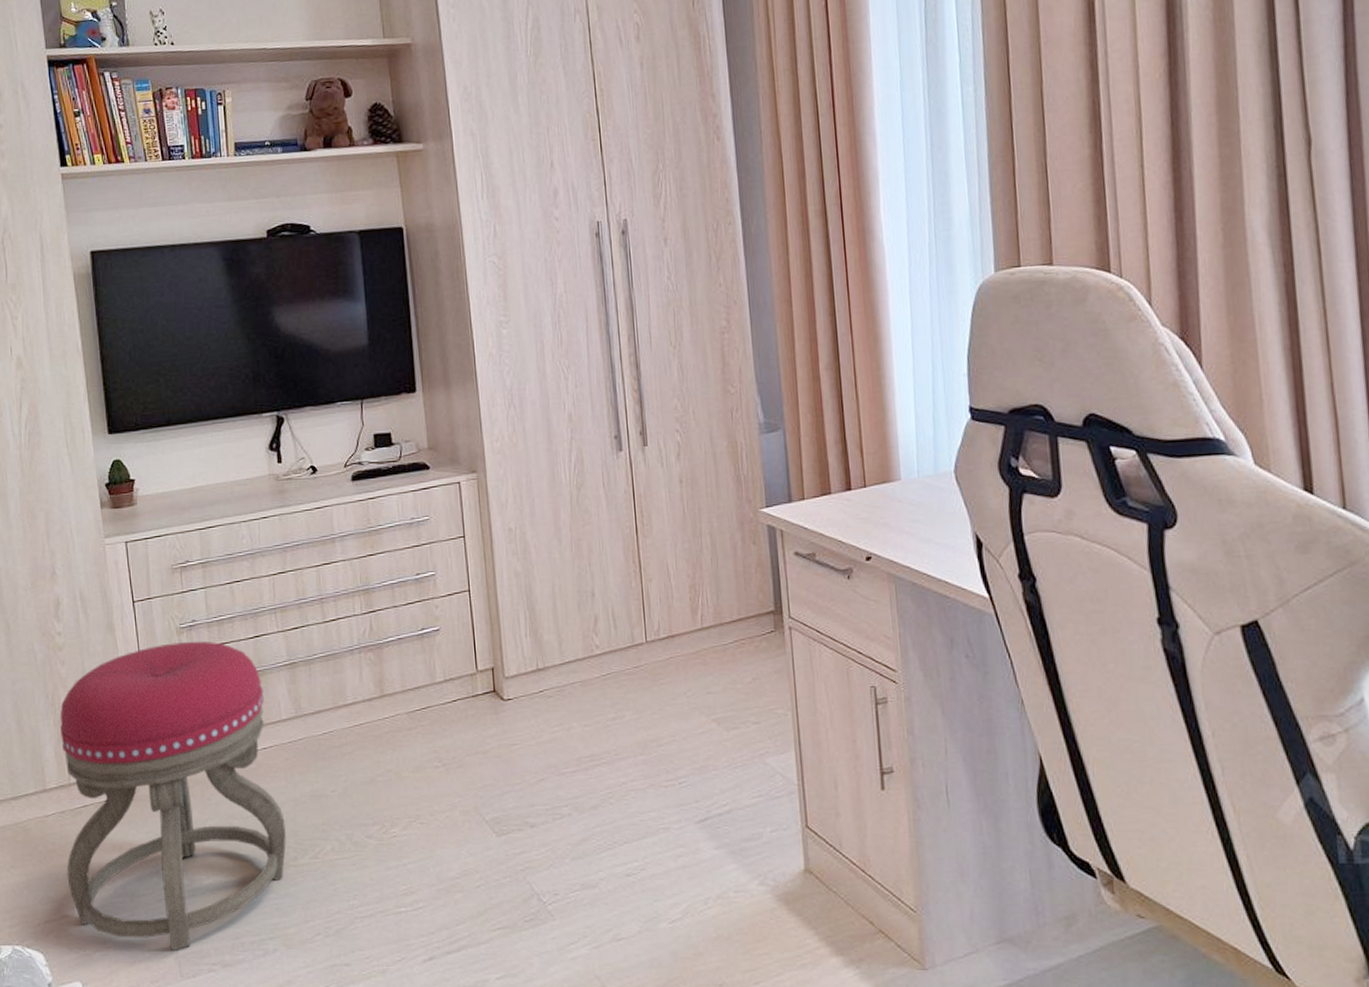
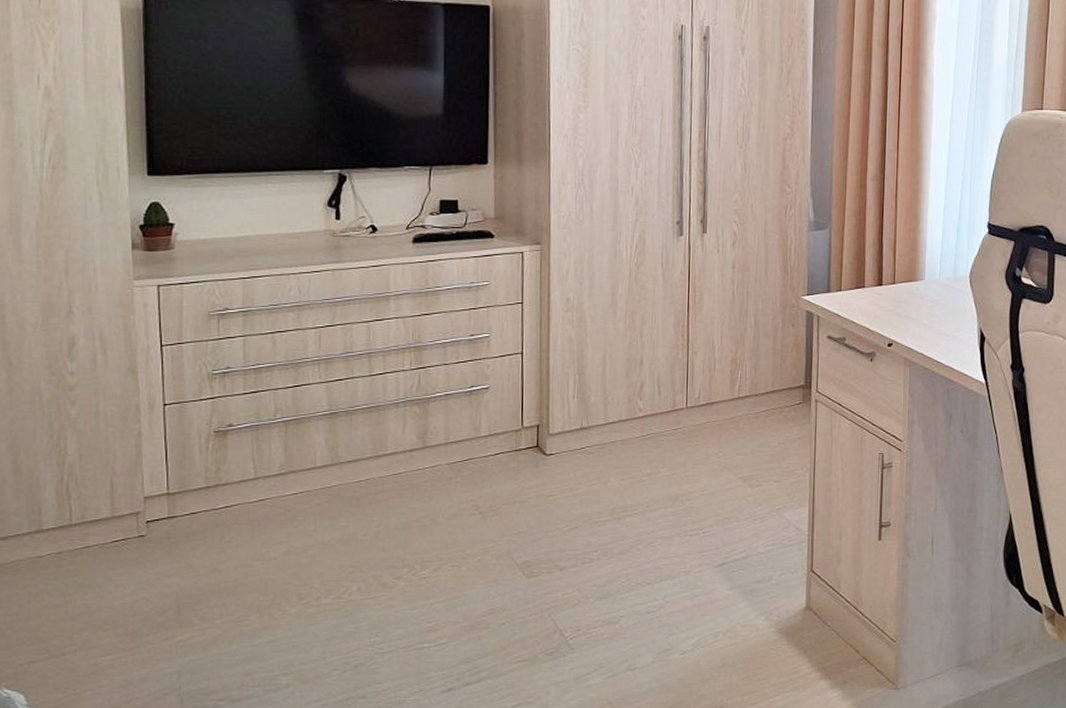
stool: present [59,640,286,952] -> none [59,387,310,689]

